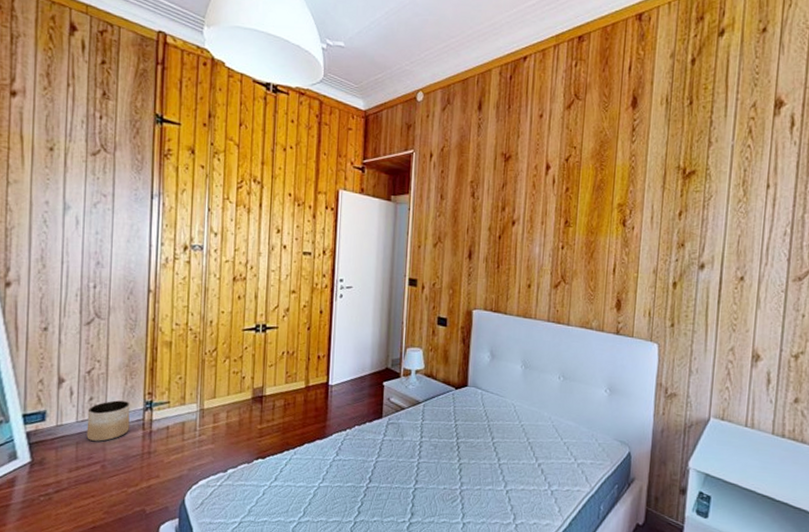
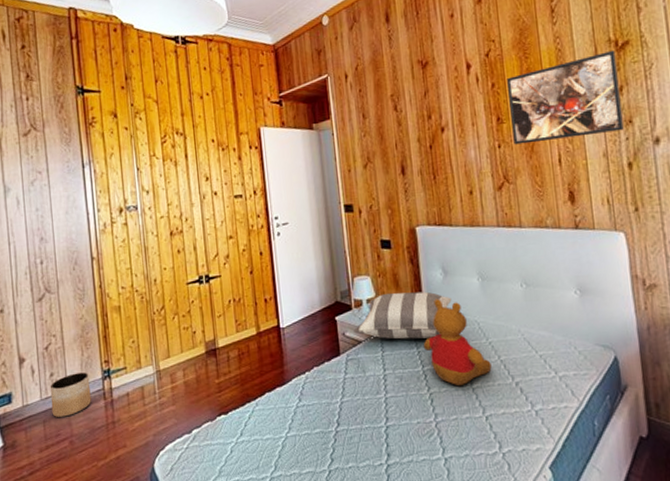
pillow: none [398,367,494,414] -> present [354,291,452,339]
teddy bear: none [461,379,520,460] -> present [423,299,492,385]
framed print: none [576,176,682,252] -> present [507,49,624,145]

